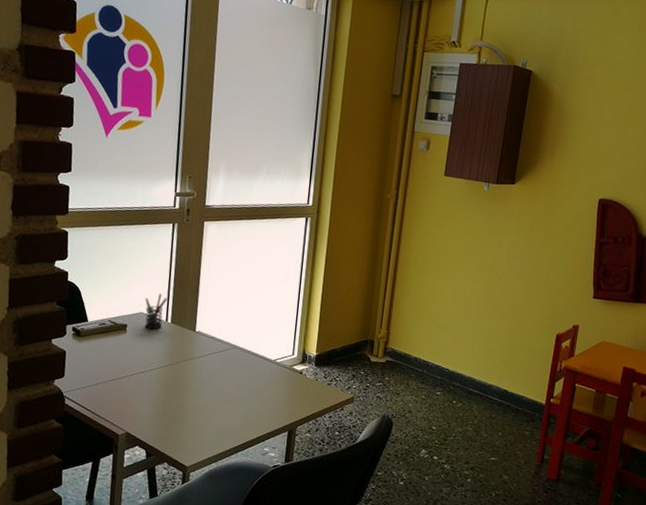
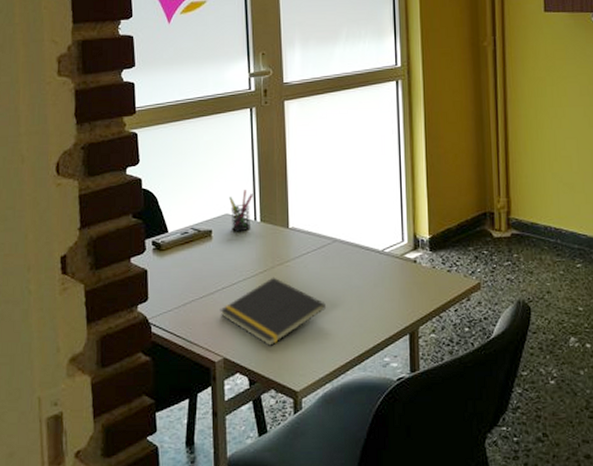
notepad: none [127,370,220,427] -> present [220,277,326,346]

